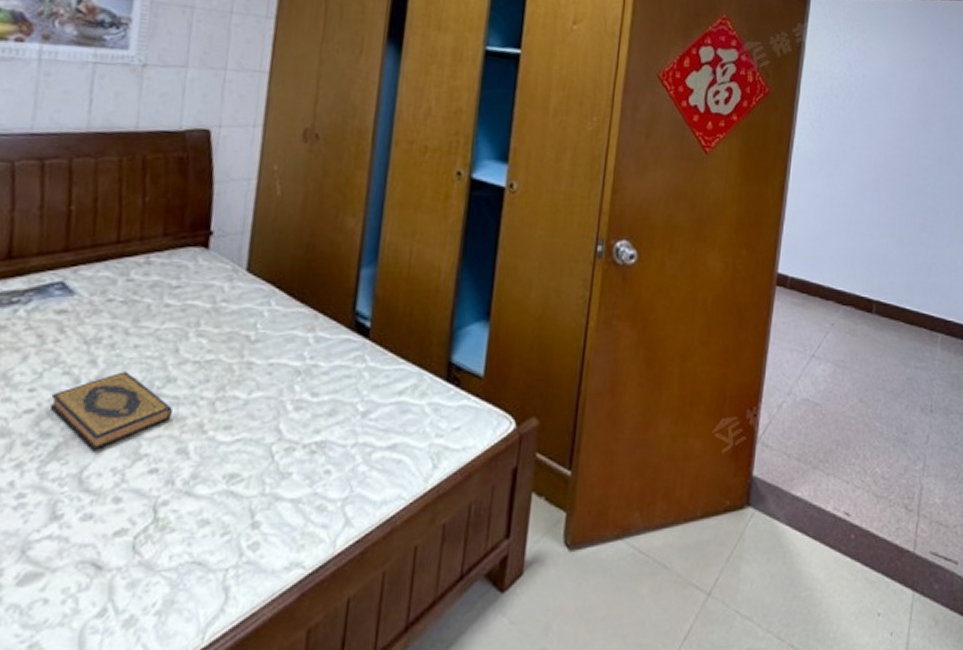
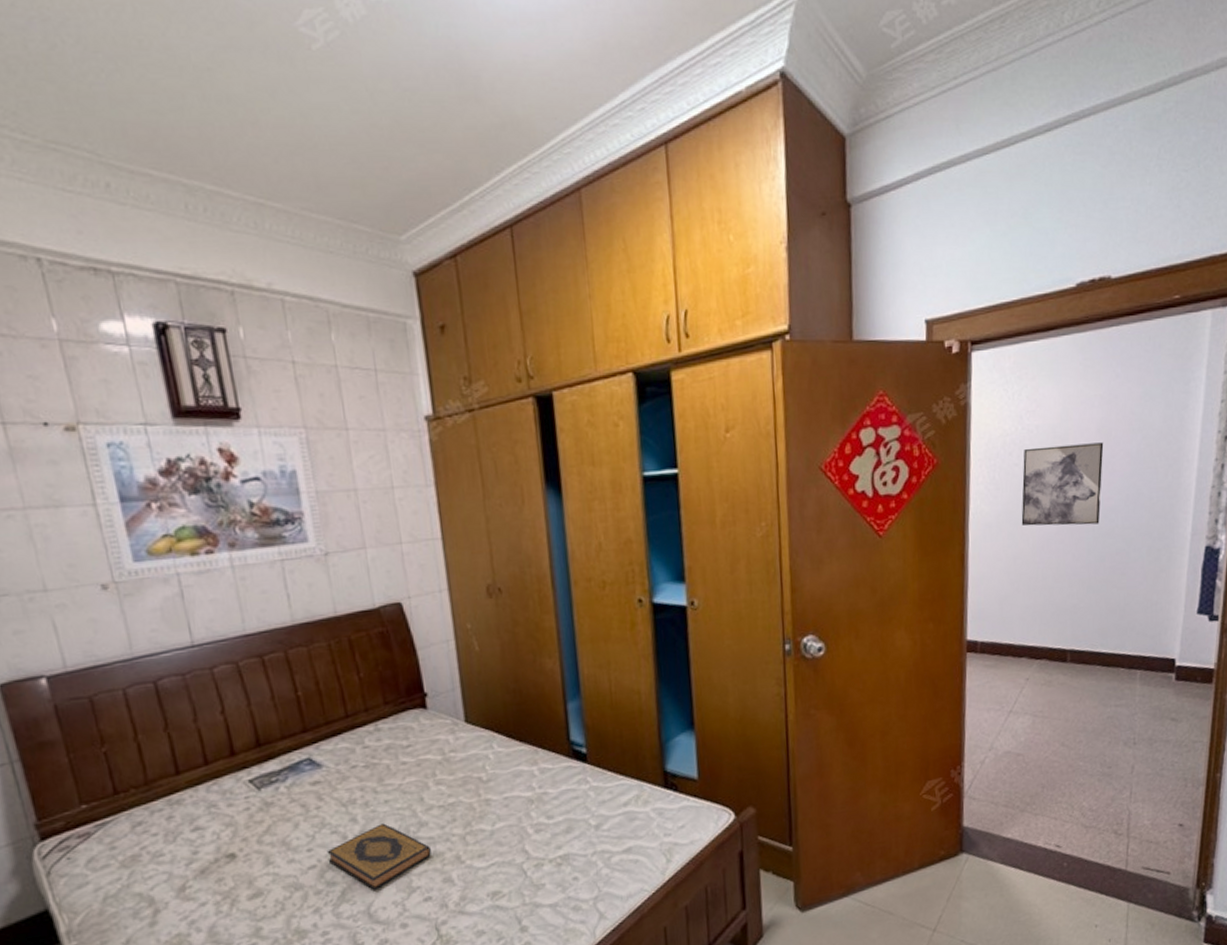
wall art: none [841,94,923,179] -> present [1021,442,1104,526]

